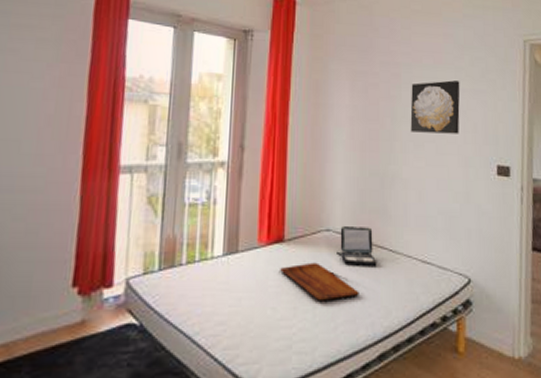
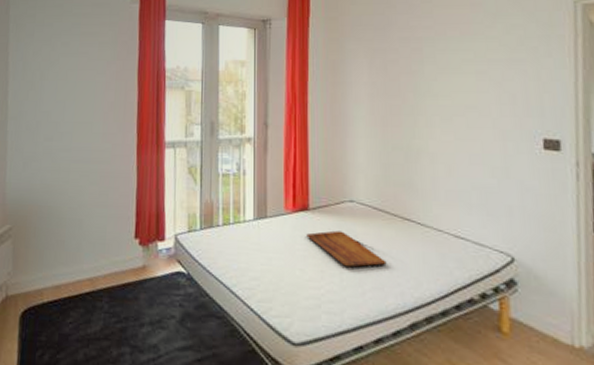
laptop: present [337,225,377,266] -> none [361,197,405,238]
wall art: present [410,80,460,134] -> none [434,51,494,107]

